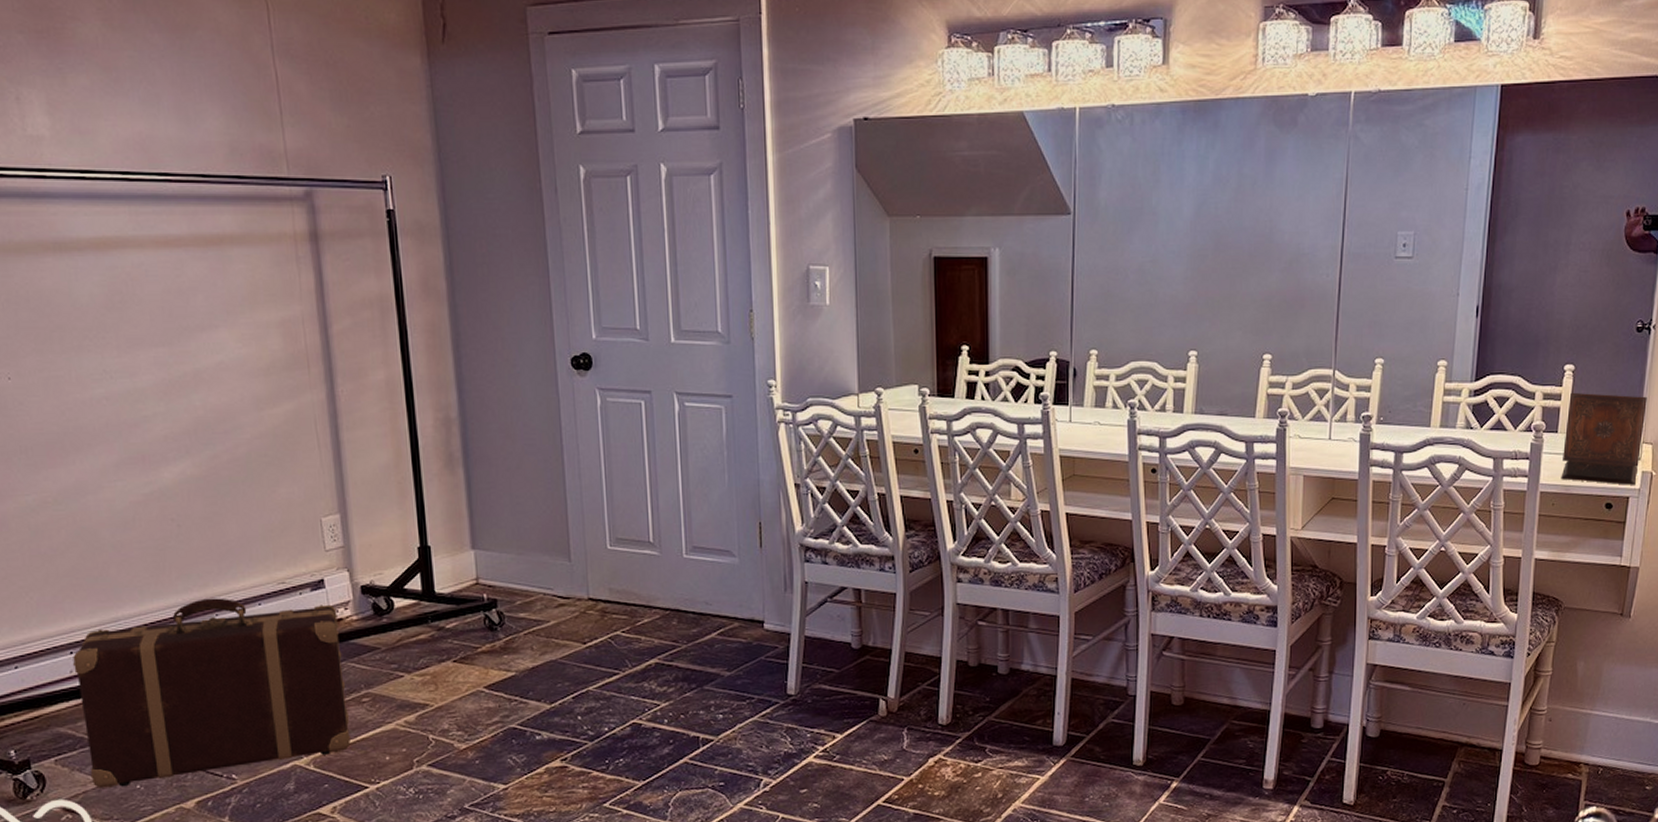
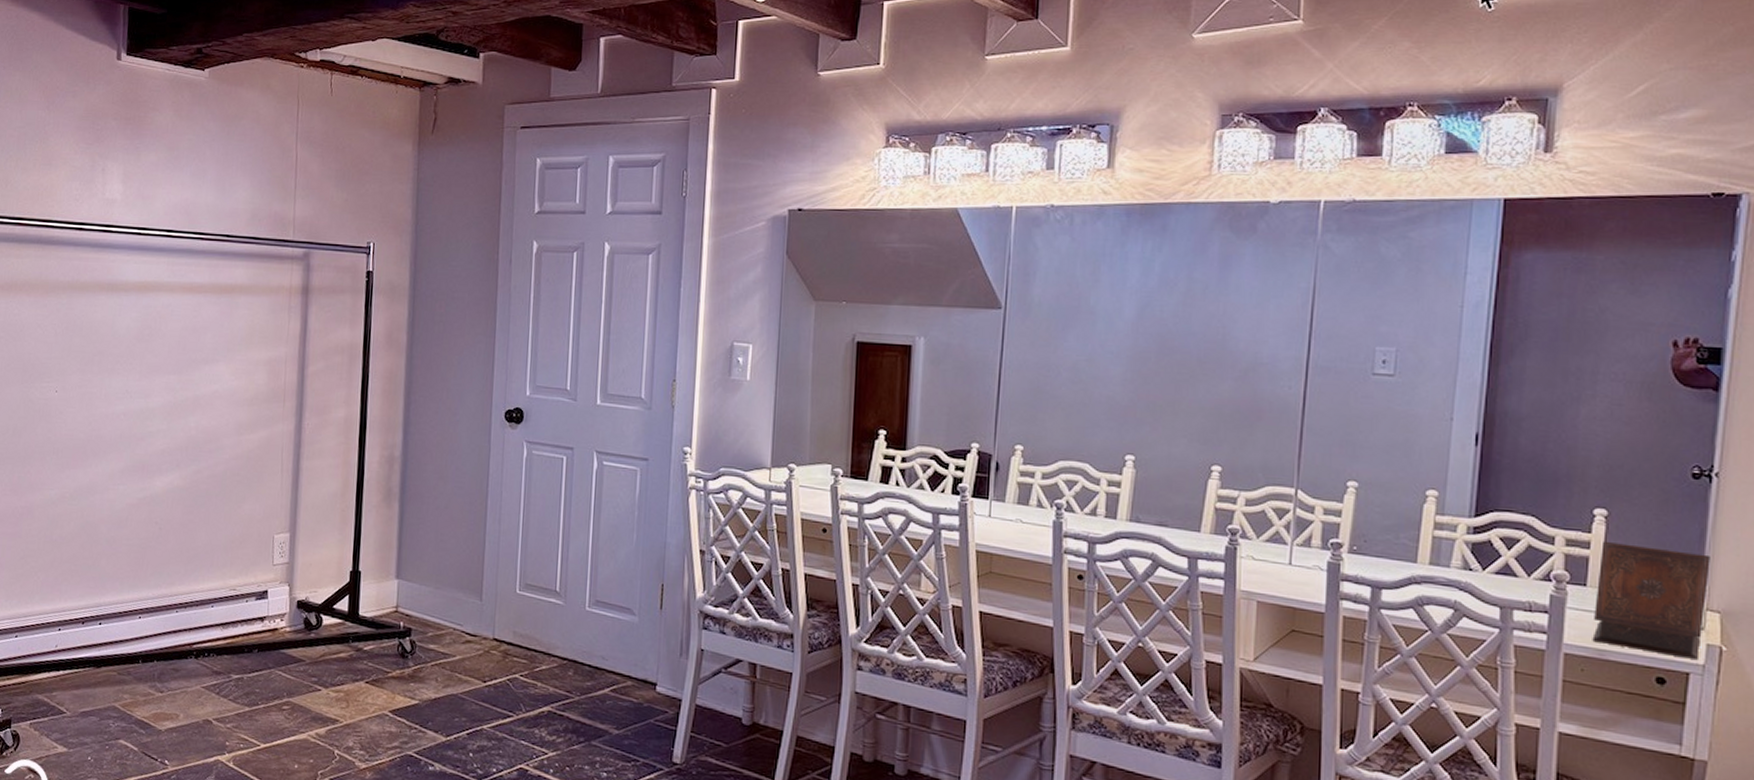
suitcase: present [73,598,352,788] -> none [54,595,274,757]

